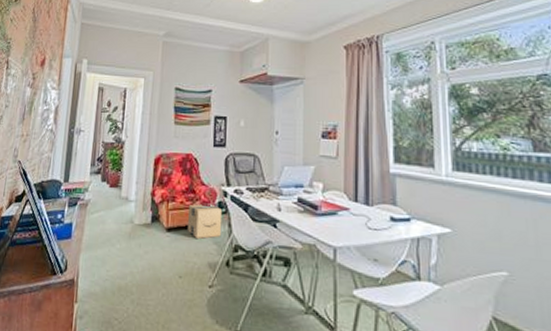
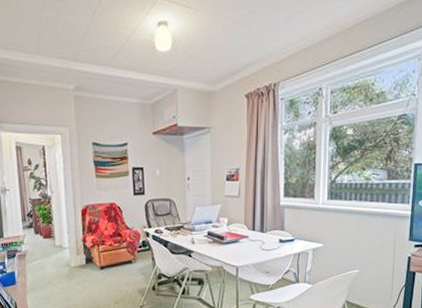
cardboard box: present [188,203,223,239] -> none [117,243,147,272]

